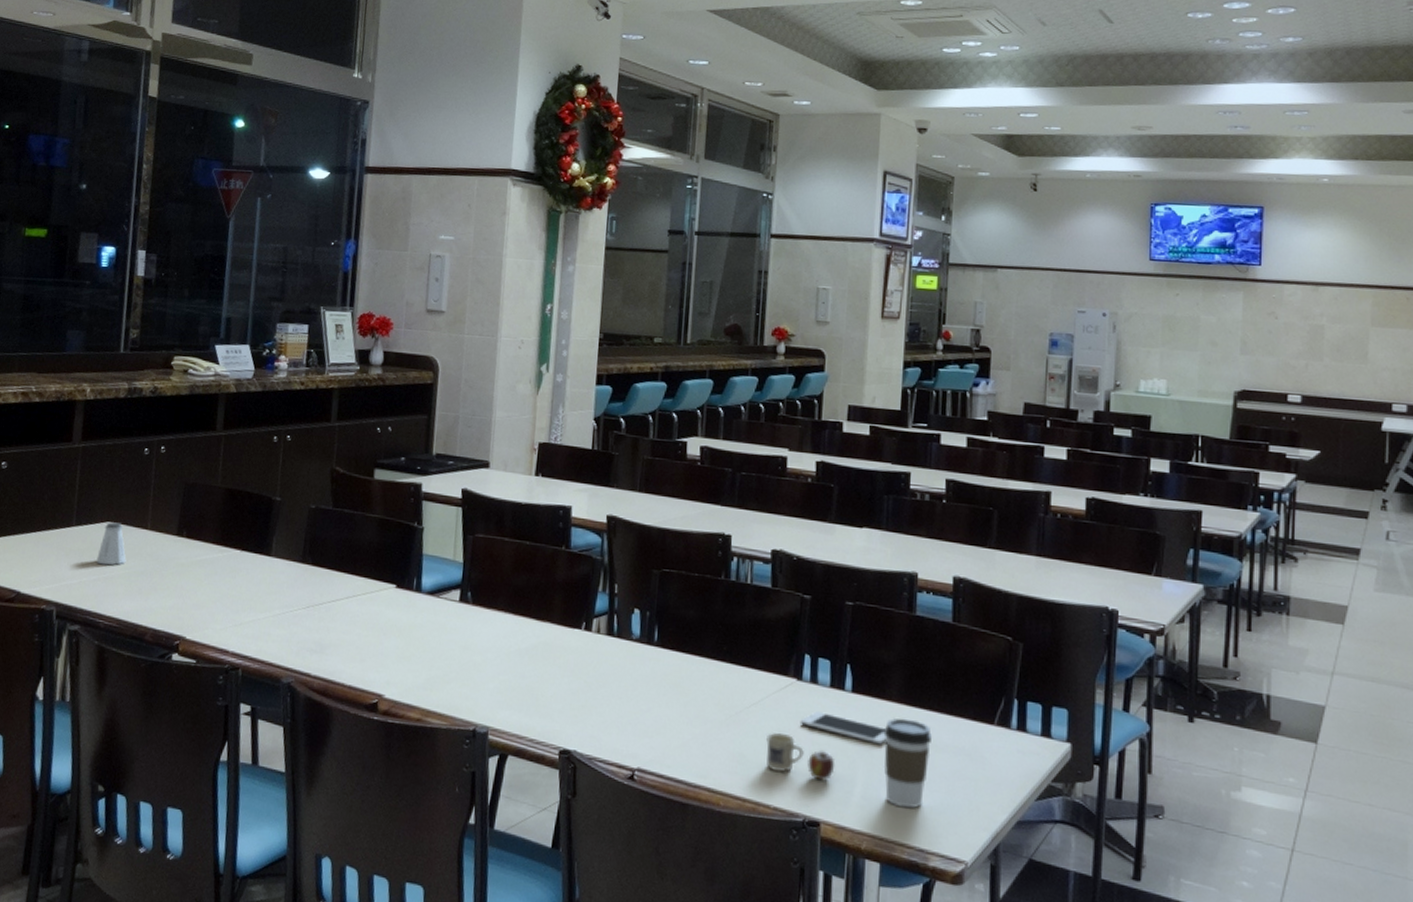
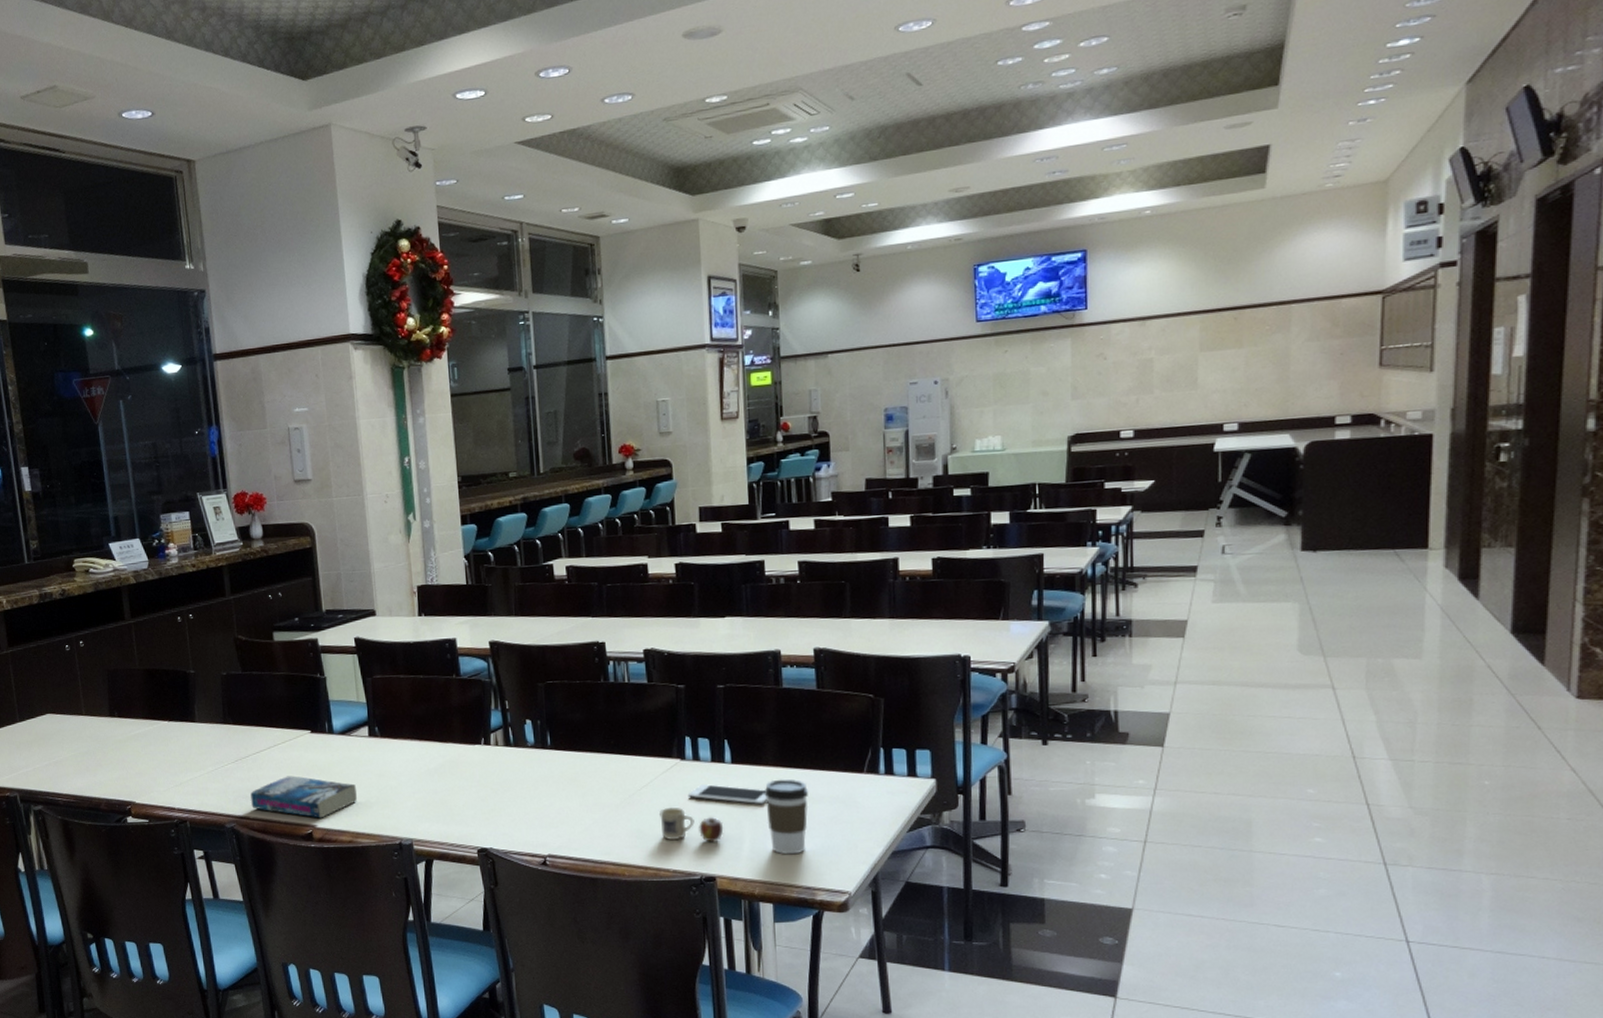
saltshaker: present [96,522,126,566] -> none [44,713,70,752]
book: none [315,633,436,688] -> present [250,776,357,818]

